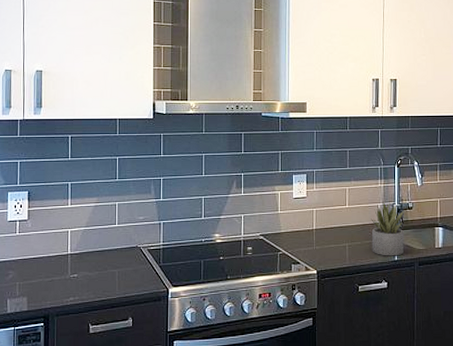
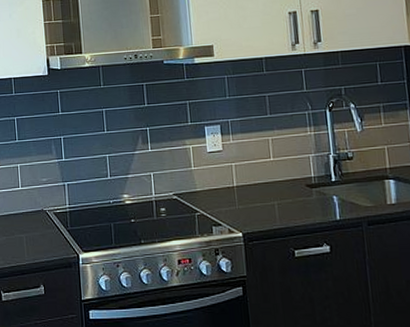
succulent plant: present [371,202,404,256] -> none [302,153,347,215]

